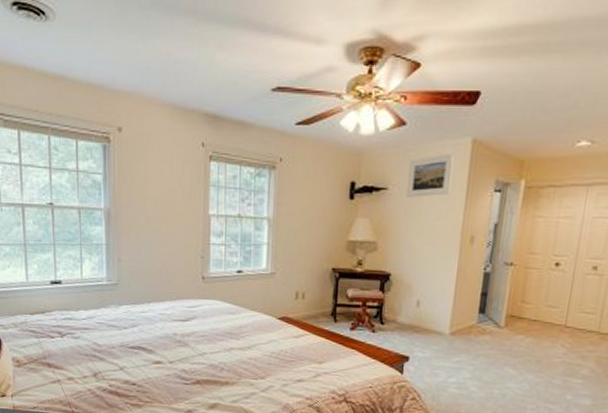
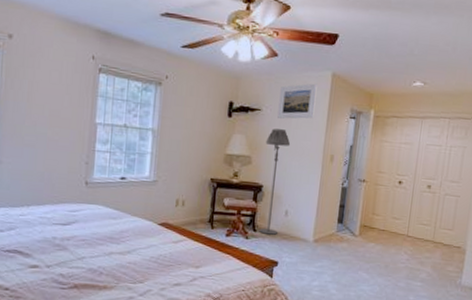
floor lamp: none [387,209,423,328] -> present [259,128,291,235]

